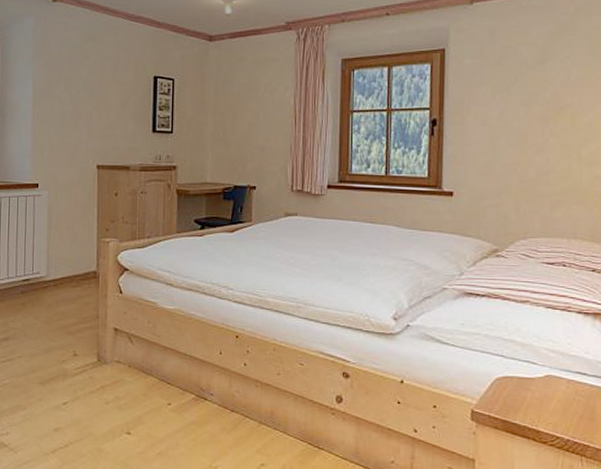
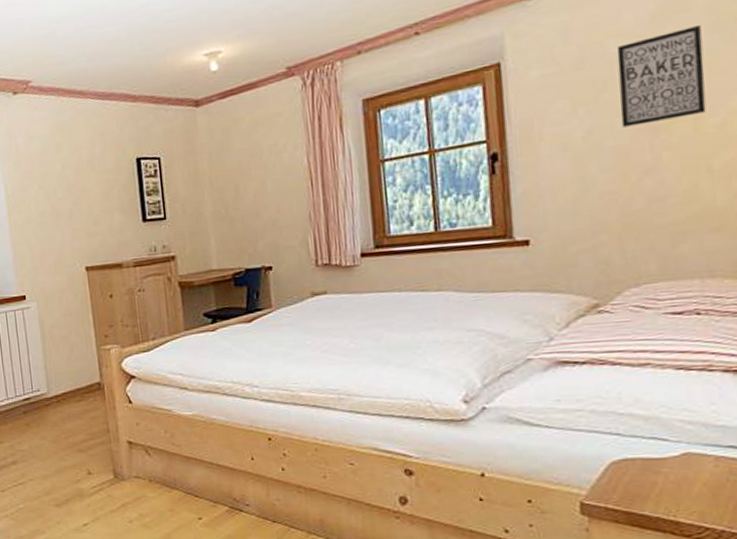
wall art: none [524,46,582,114] -> present [616,24,706,128]

